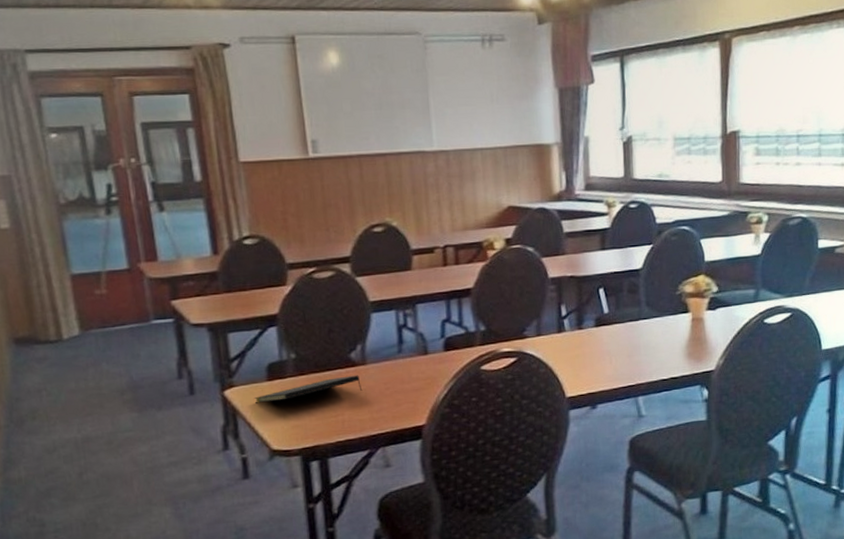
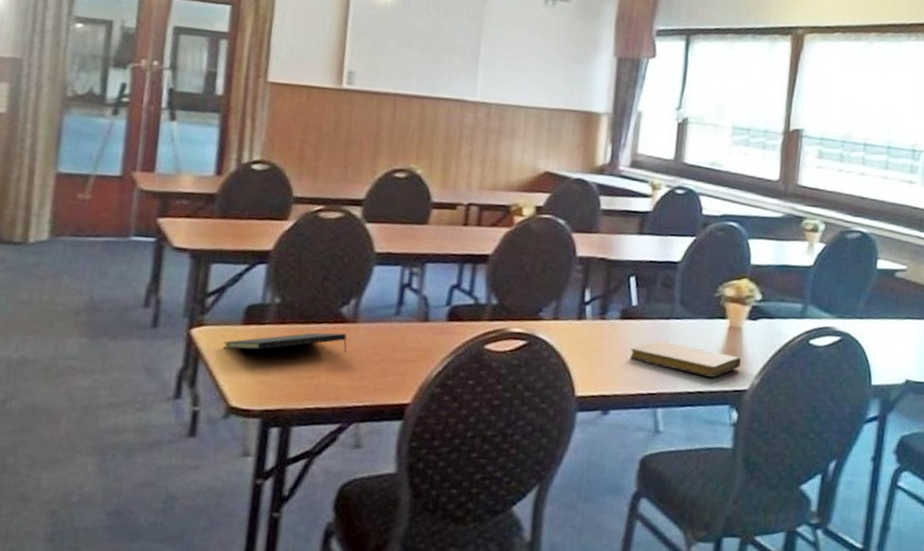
notebook: none [608,339,706,364] -> present [630,340,741,377]

